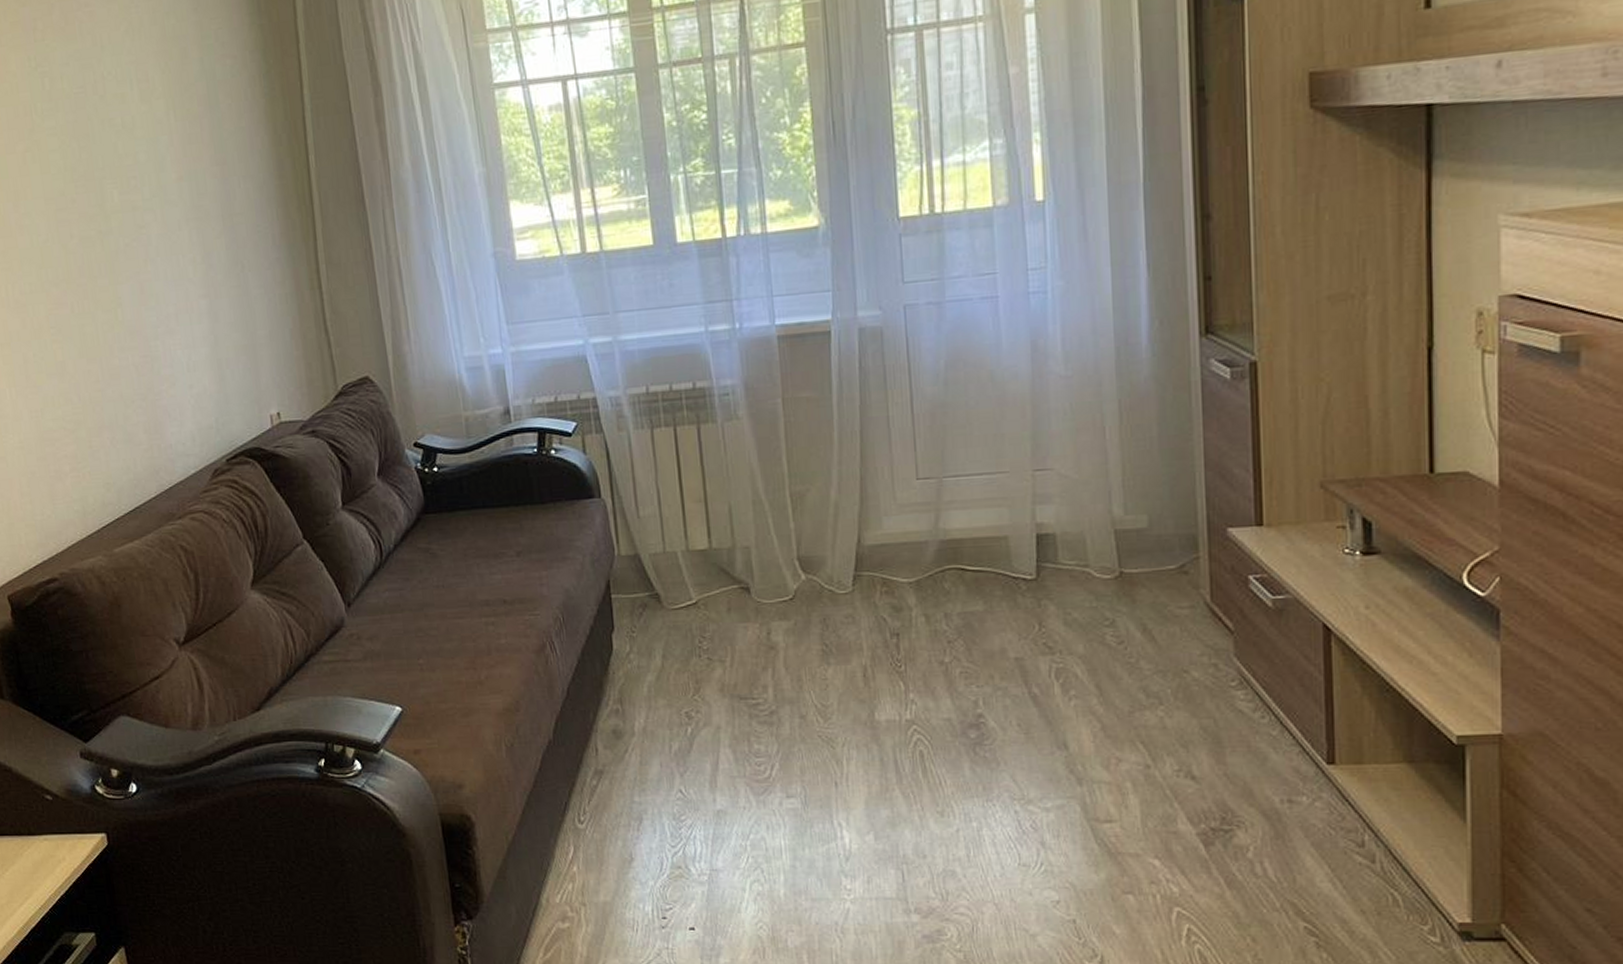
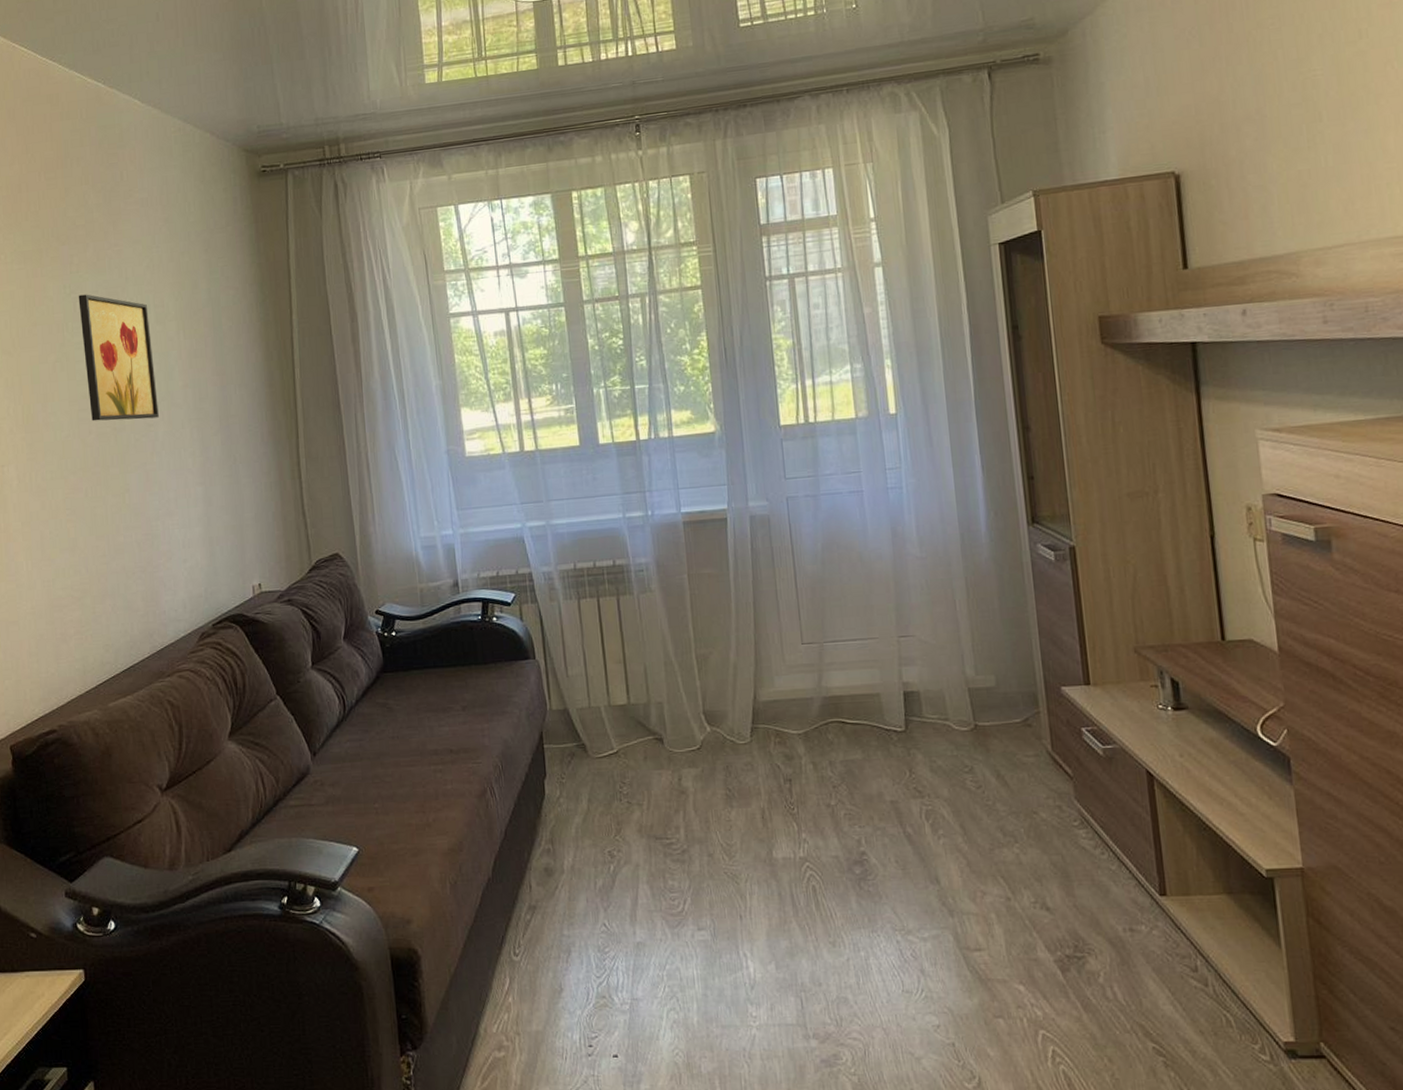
wall art: none [46,67,151,223] -> present [78,294,159,421]

